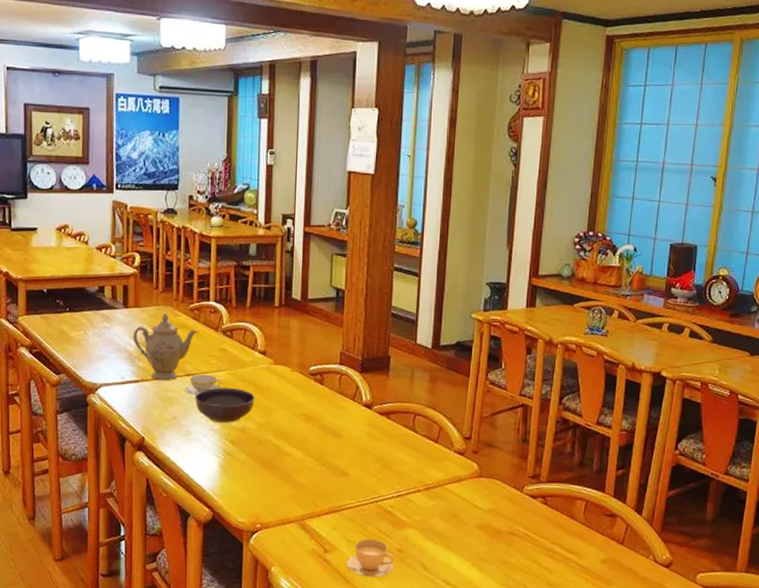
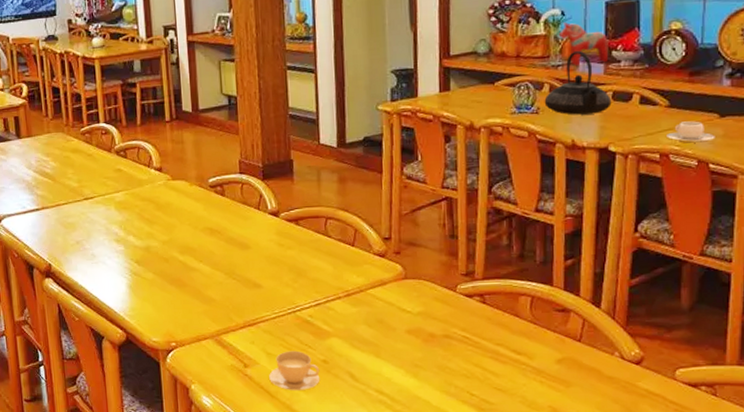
teapot: present [132,312,197,381] -> none [28,139,91,207]
teacup: present [185,374,221,395] -> none [85,196,121,219]
bowl: present [195,387,255,424] -> none [96,207,156,245]
teapot: none [613,283,667,342] -> present [544,50,612,115]
decorative figurine: none [631,258,669,298] -> present [559,22,609,67]
teacup: none [708,356,745,376] -> present [667,121,715,143]

